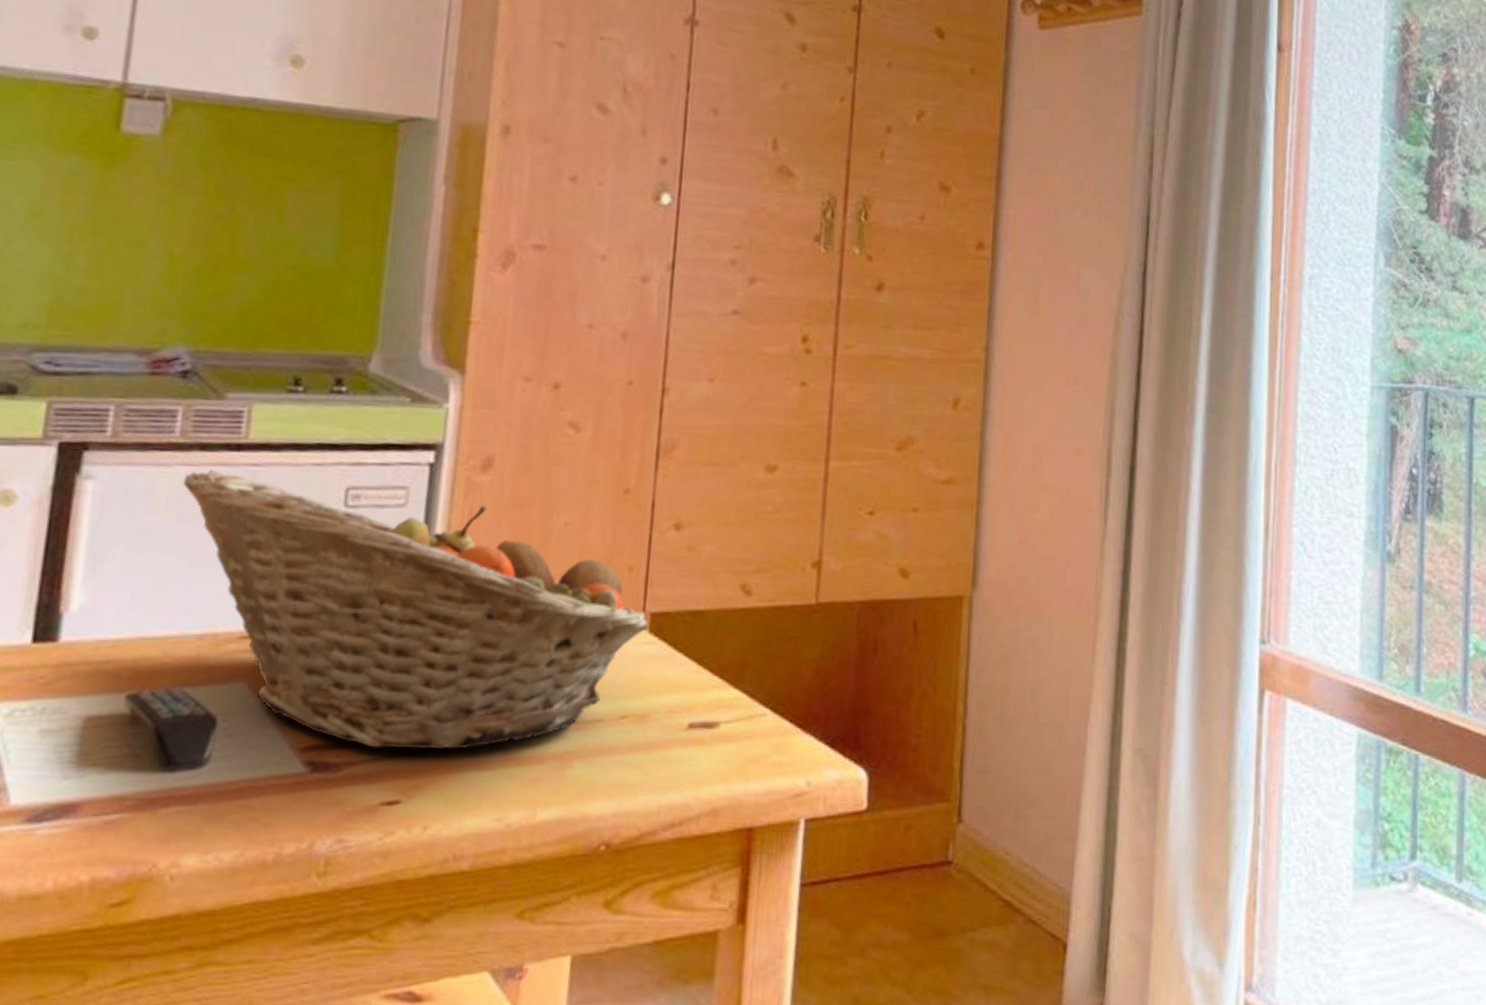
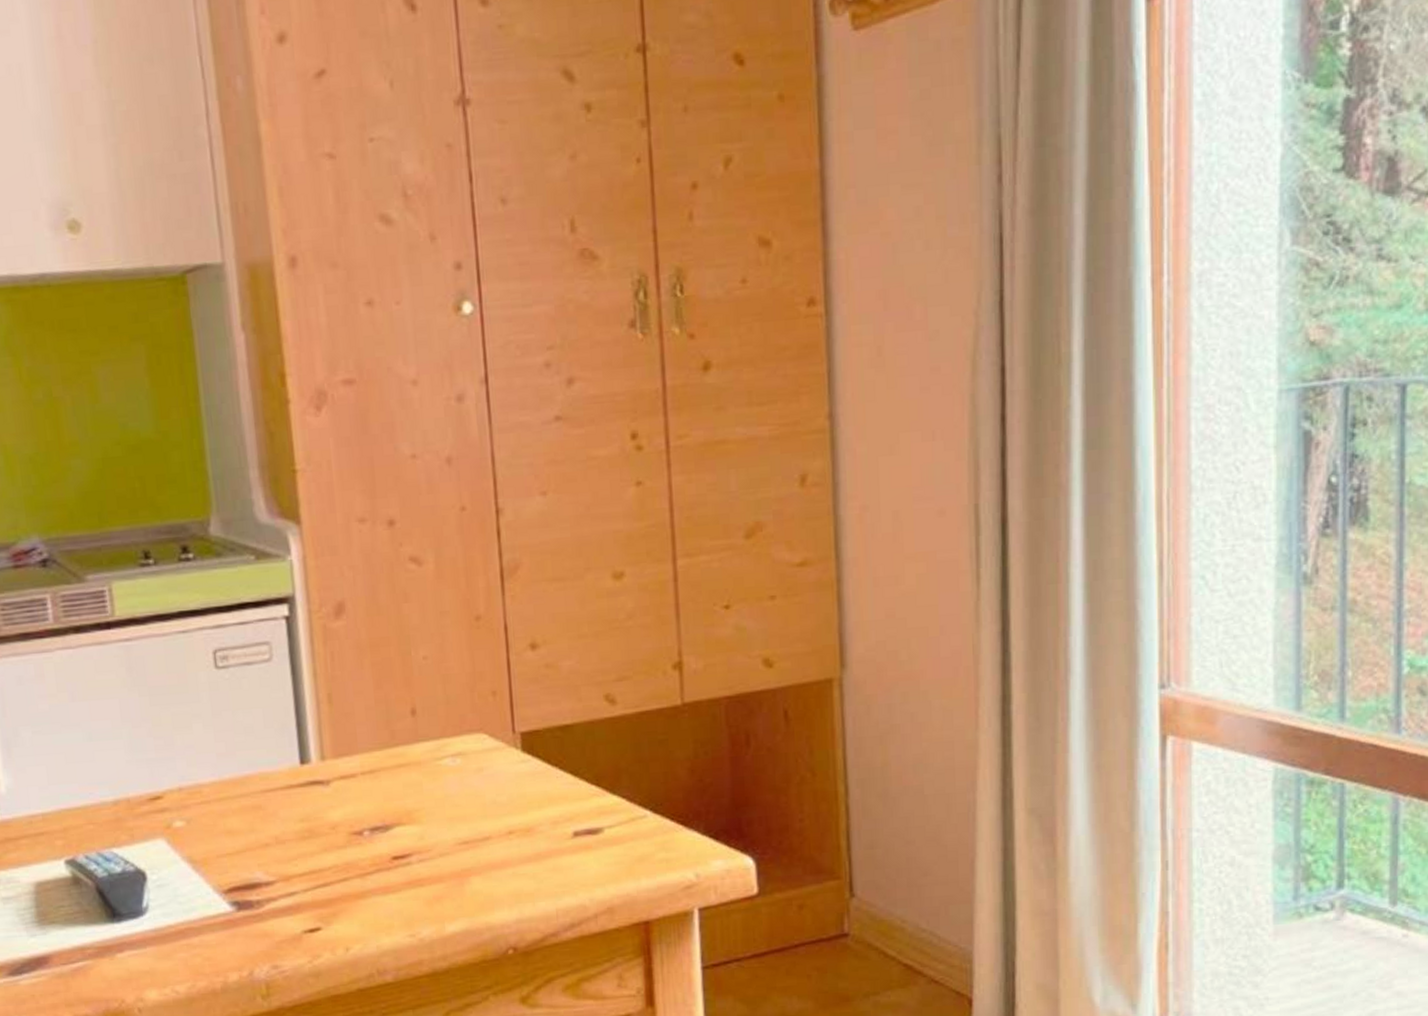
fruit basket: present [183,469,649,750] -> none [67,649,520,885]

